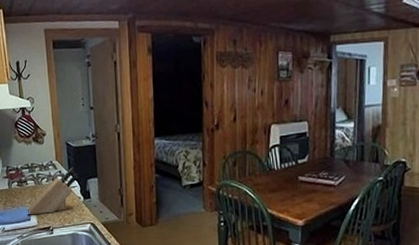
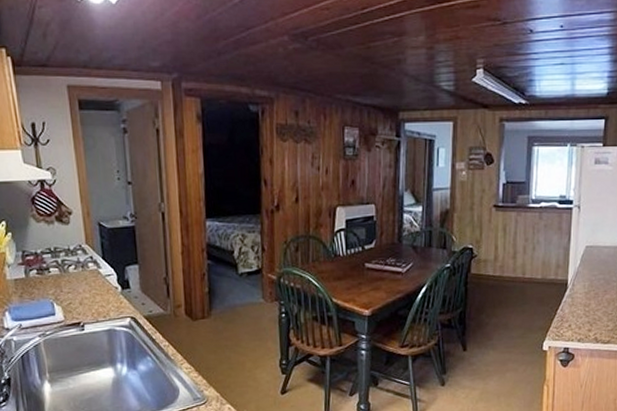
knife block: present [27,166,79,215] -> none [50,251,116,309]

